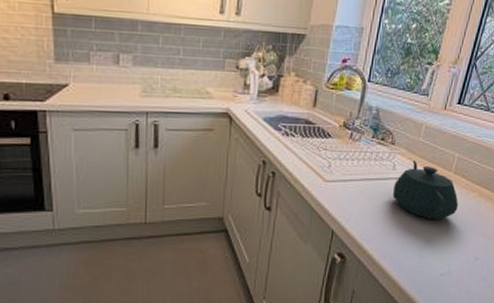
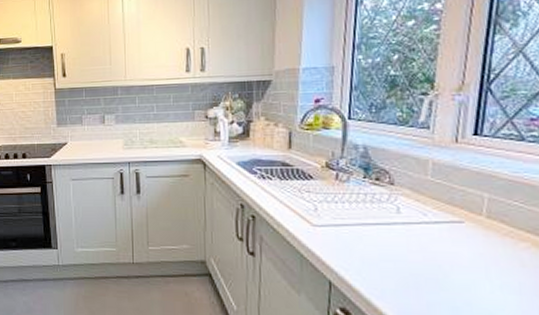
teapot: present [393,159,459,220] -> none [402,201,504,276]

